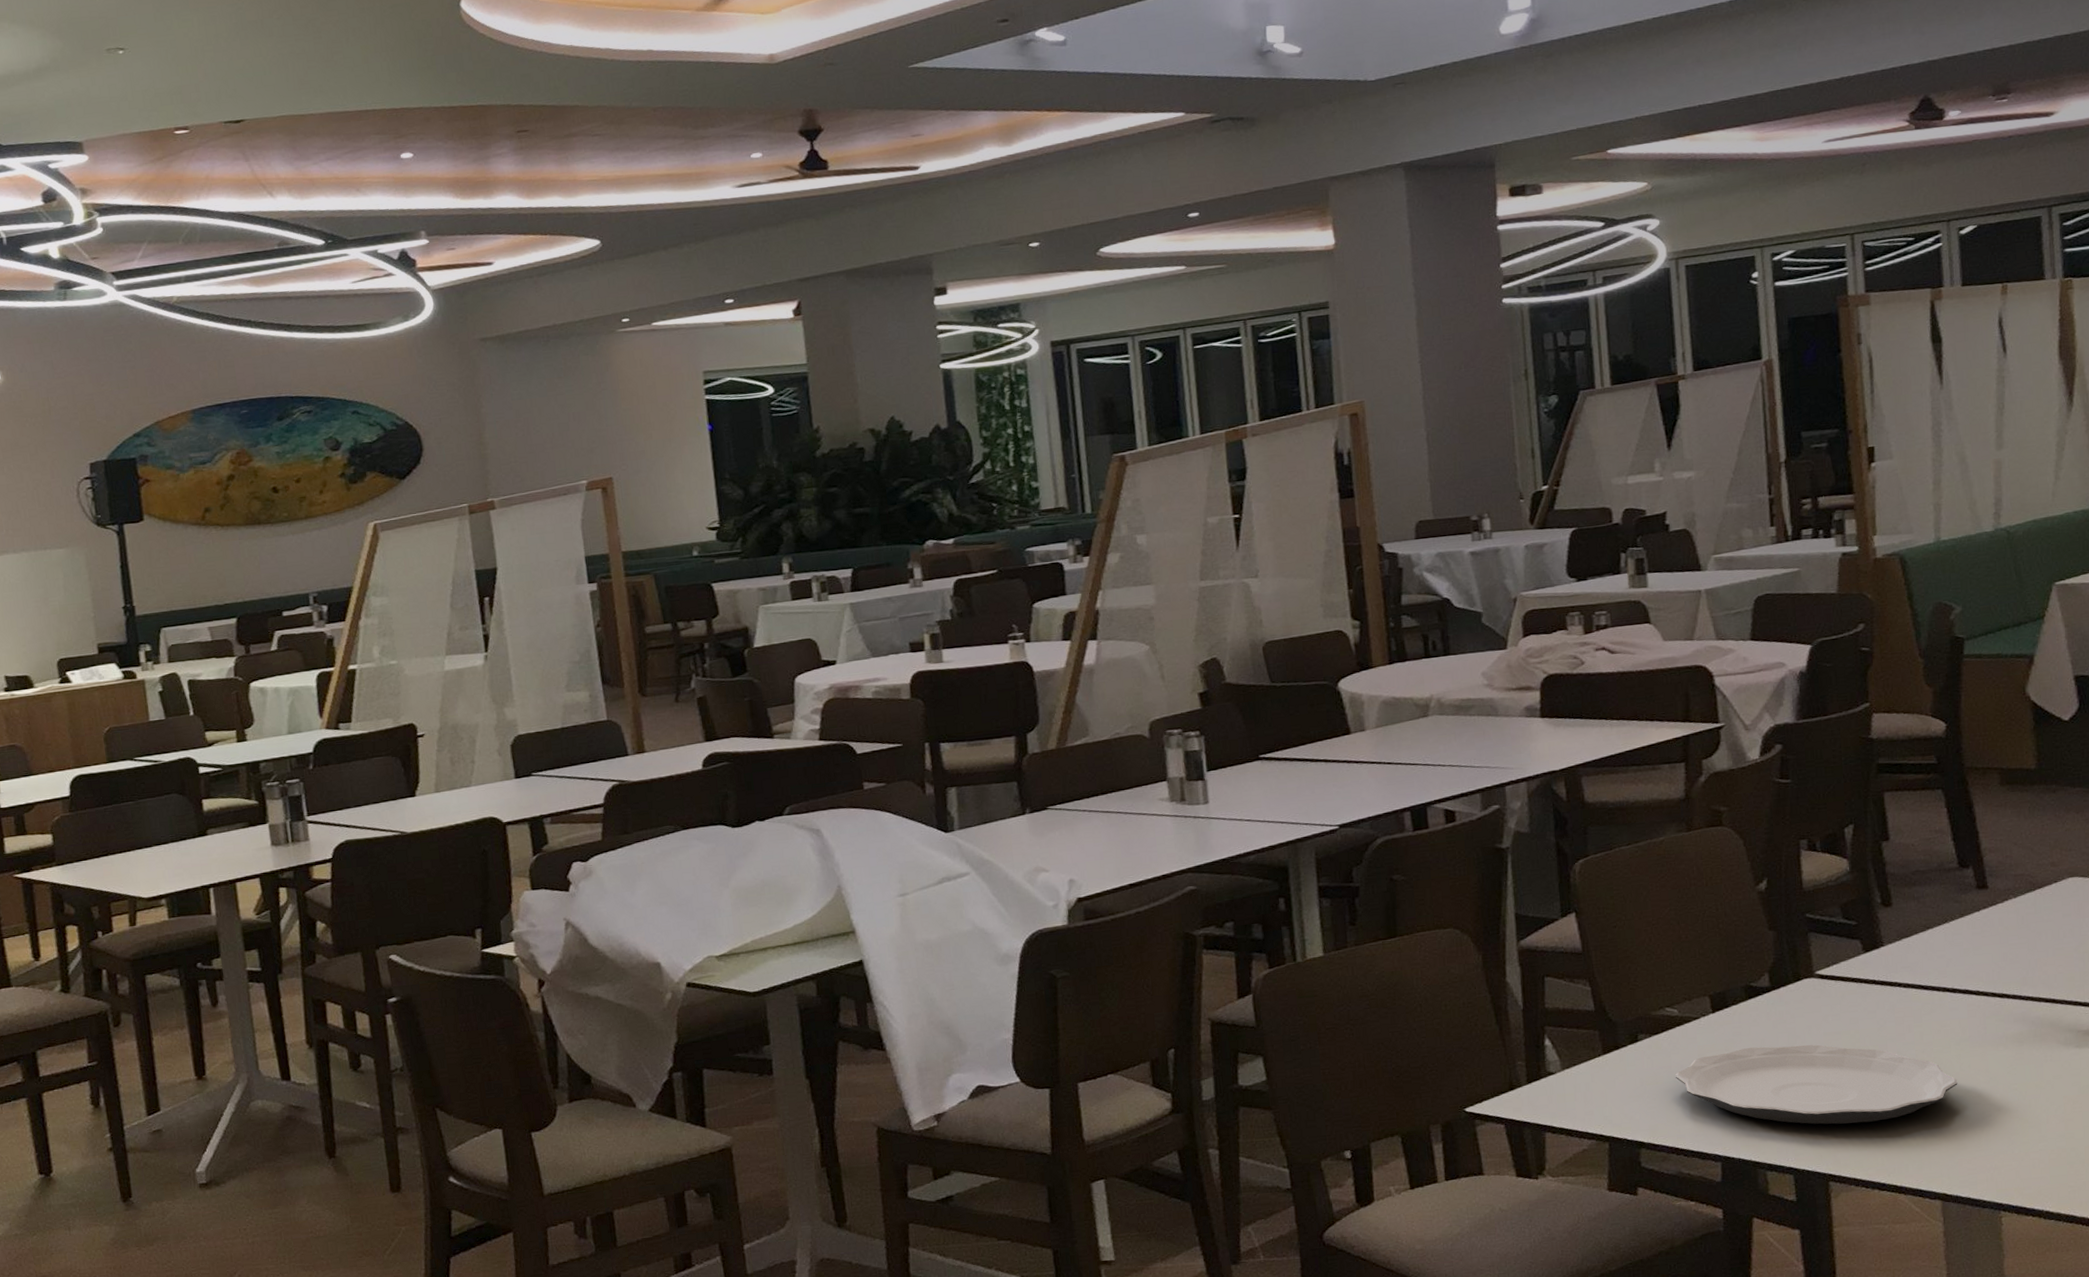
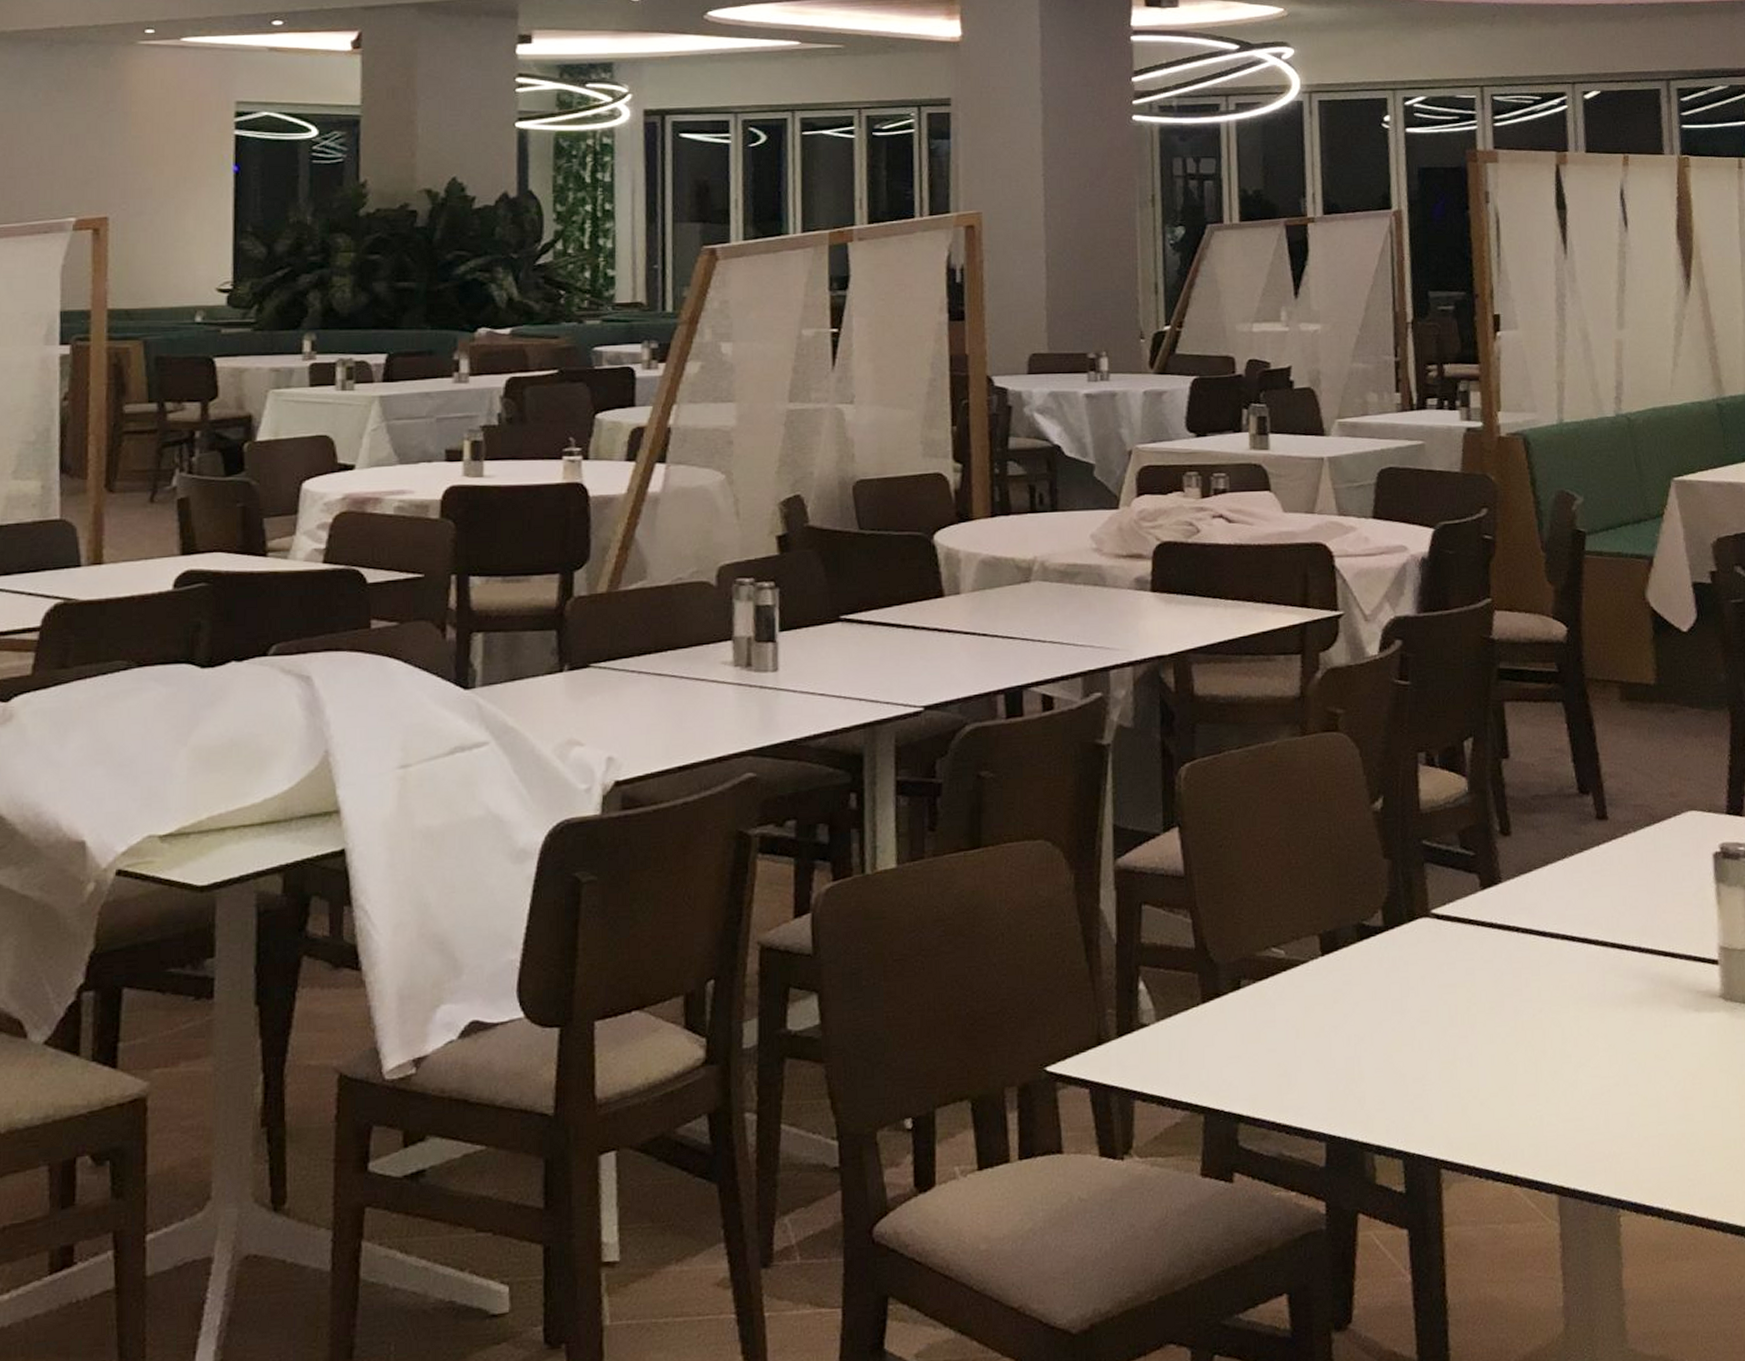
plate: present [1676,1044,1958,1125] -> none [1280,998,1576,1098]

